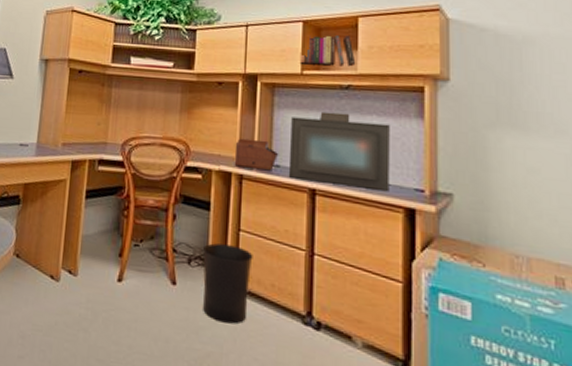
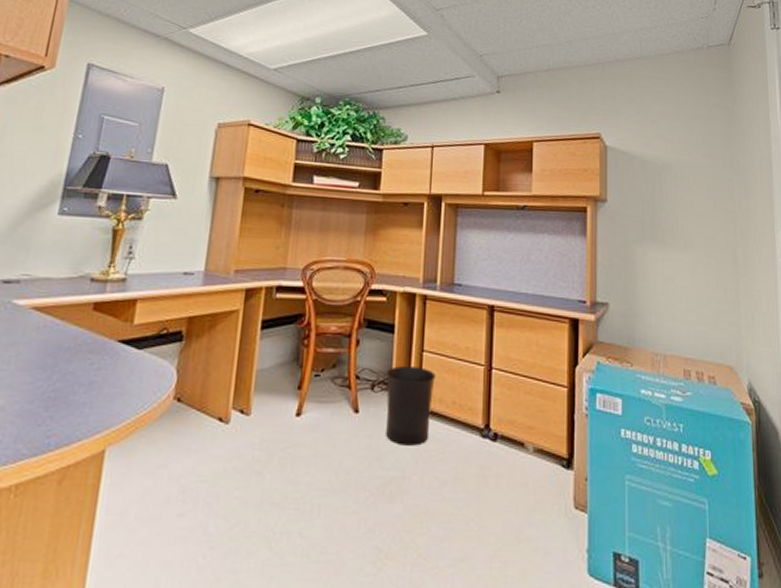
sewing box: present [234,138,279,171] -> none [418,258,461,290]
printer: present [288,111,390,192] -> none [469,231,558,305]
books: present [299,35,356,67] -> none [481,158,531,189]

